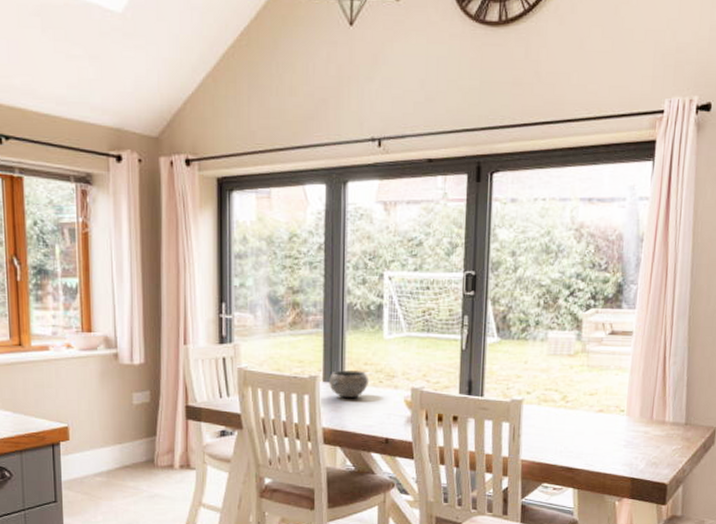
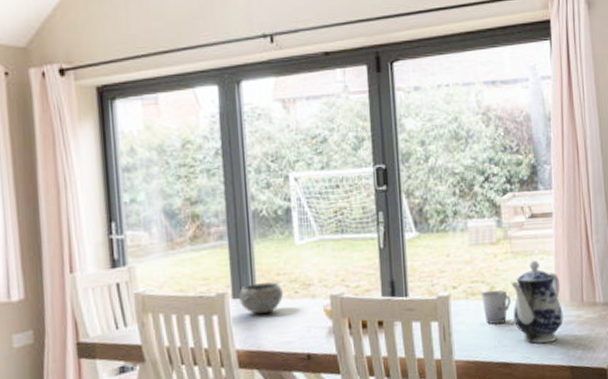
cup: none [553,399,581,430] -> present [481,290,511,324]
teapot: none [582,376,631,453] -> present [511,260,563,344]

